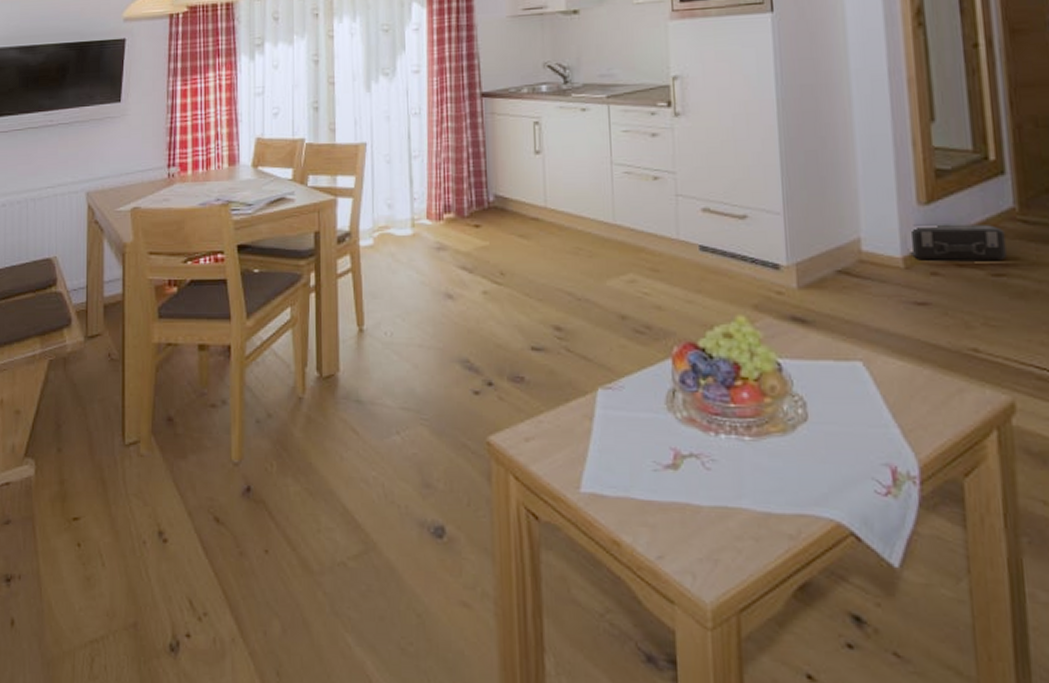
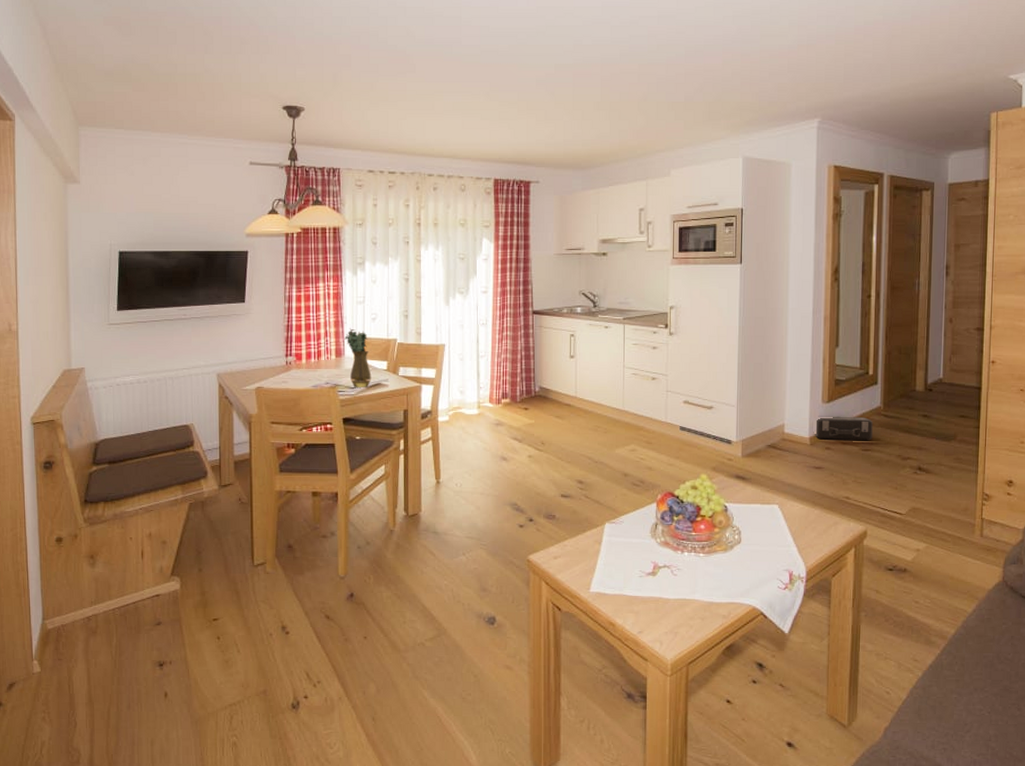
vase: none [239,128,273,205] -> present [344,328,372,389]

